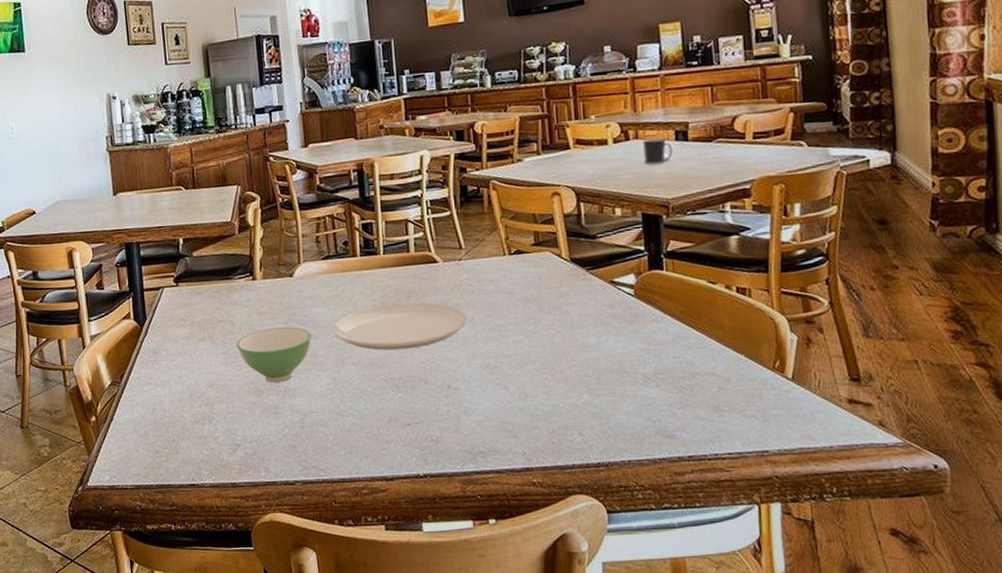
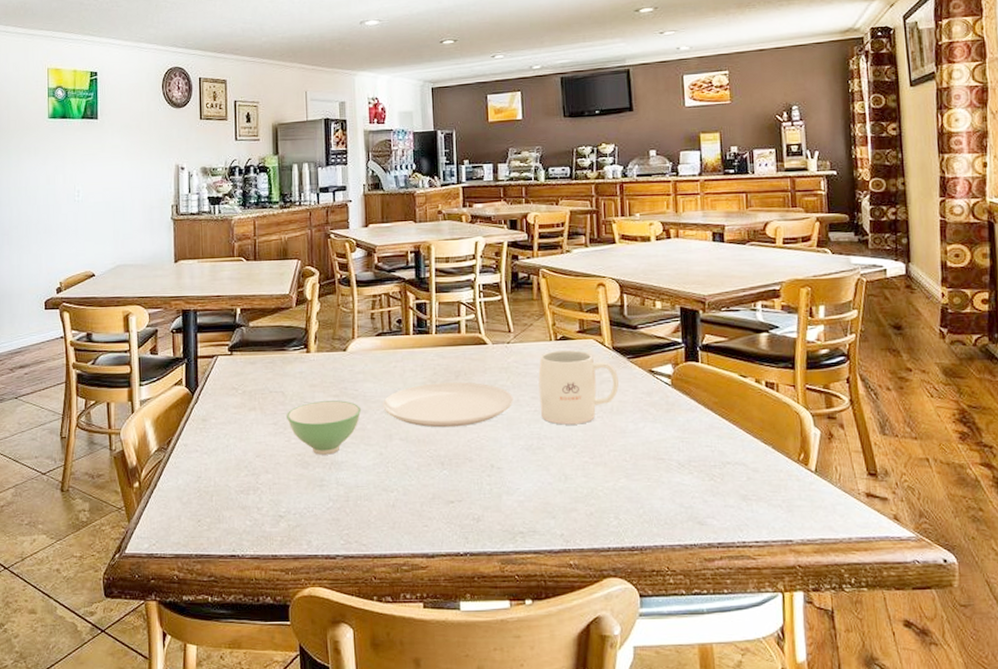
mug: none [492,264,578,342] -> present [538,349,619,425]
mug: present [643,138,673,166] -> none [683,238,710,264]

